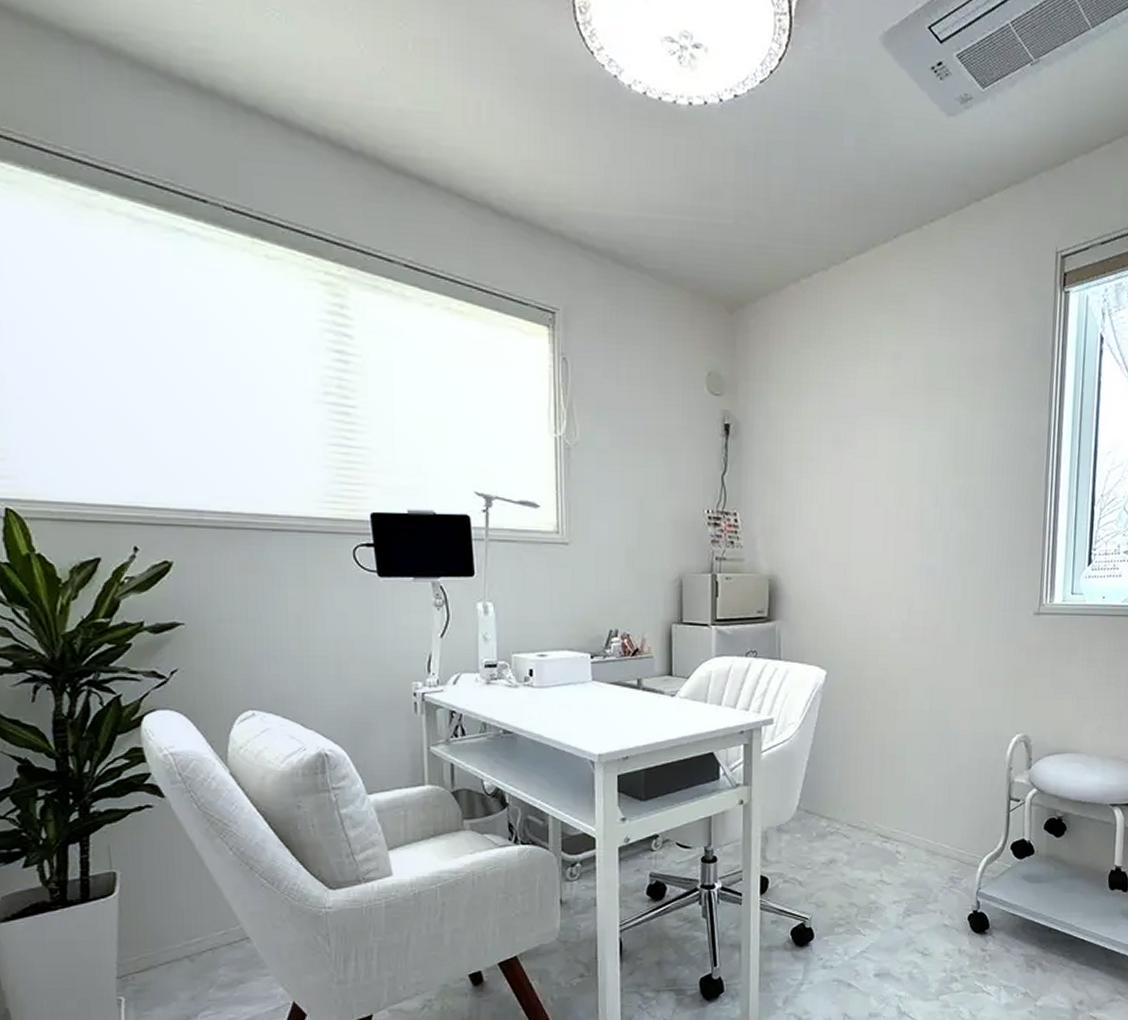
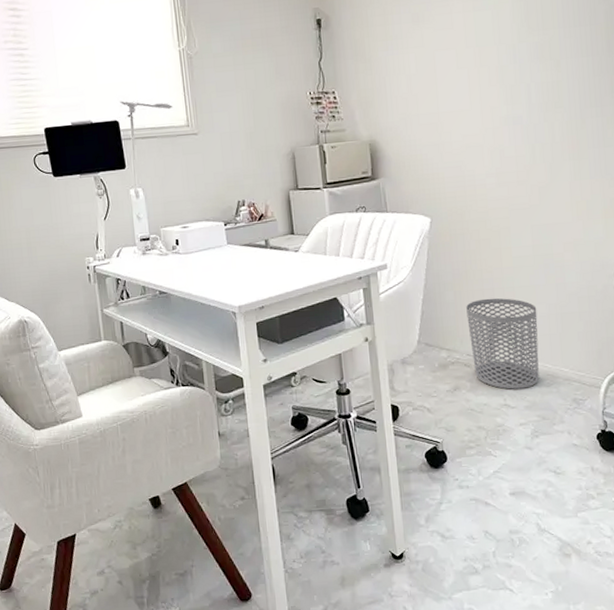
waste bin: none [852,765,926,865] -> present [466,298,539,390]

